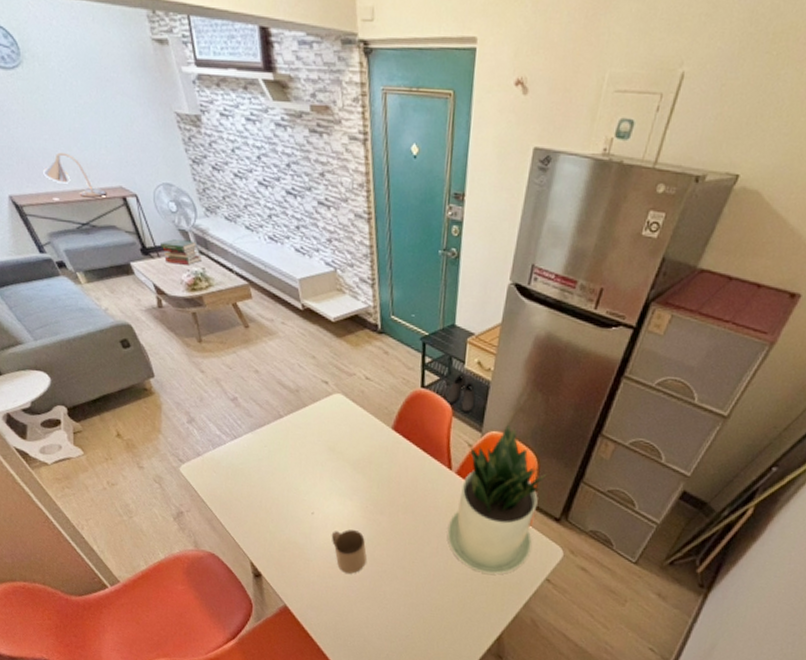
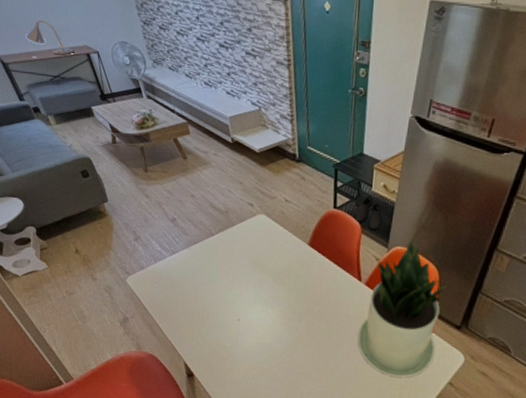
books: present [160,239,201,265] -> none [116,87,149,108]
cup: present [331,529,367,574] -> none [254,335,286,375]

